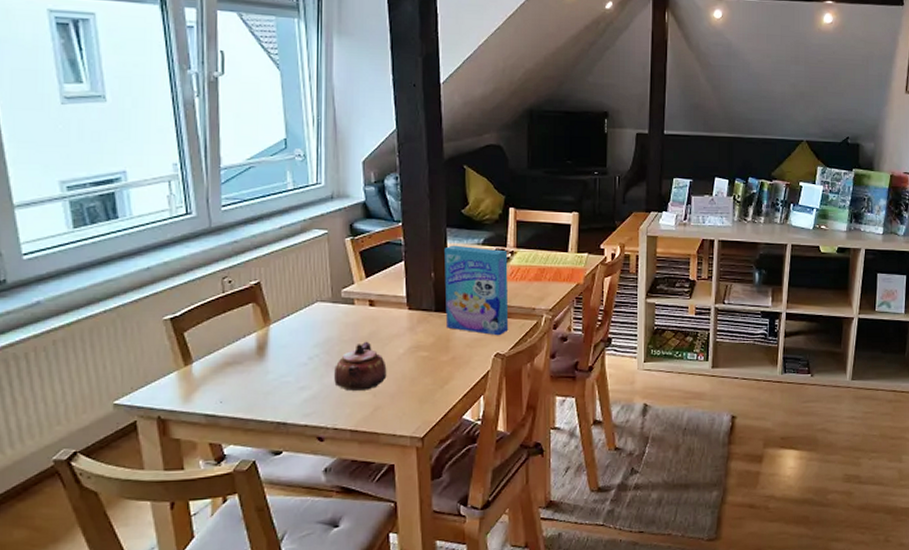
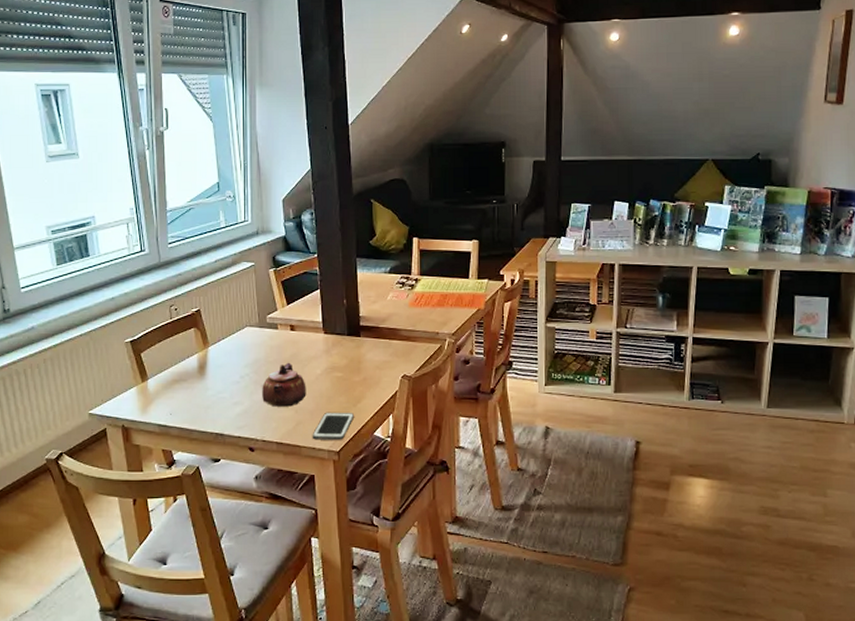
cell phone: none [392,394,440,426] -> present [312,412,354,440]
cereal box: present [444,245,509,336] -> none [355,273,414,359]

